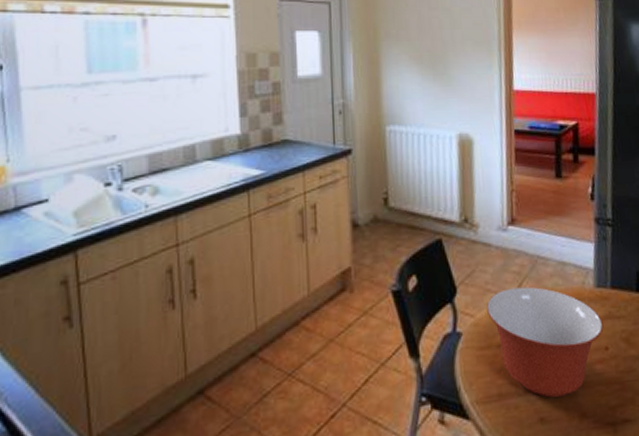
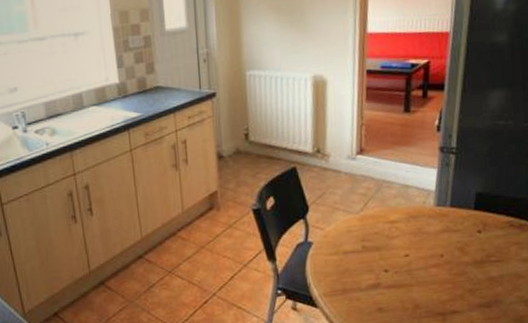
mixing bowl: present [486,286,604,398] -> none [334,205,440,293]

